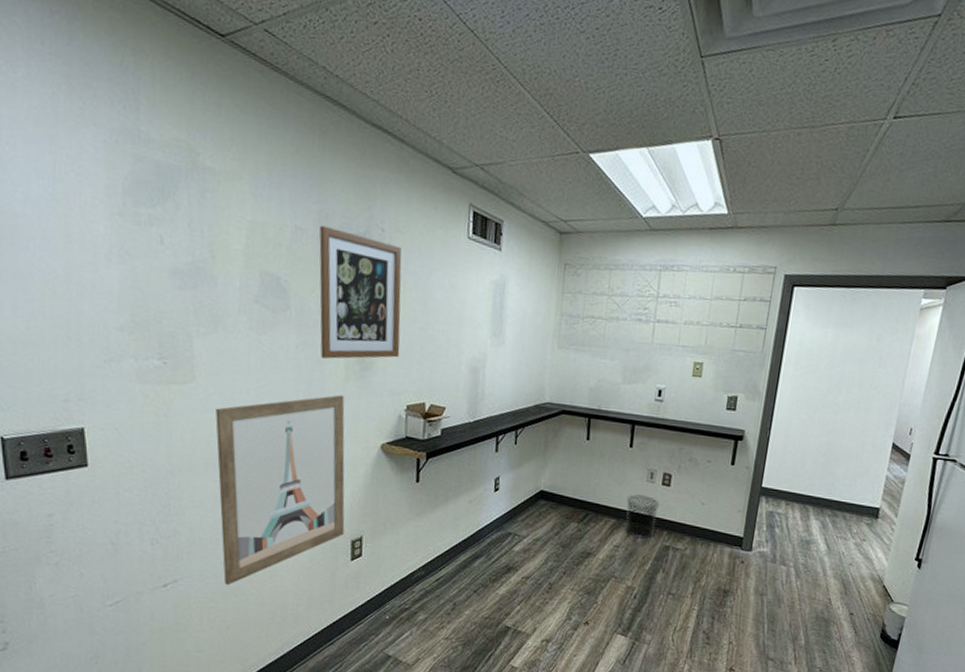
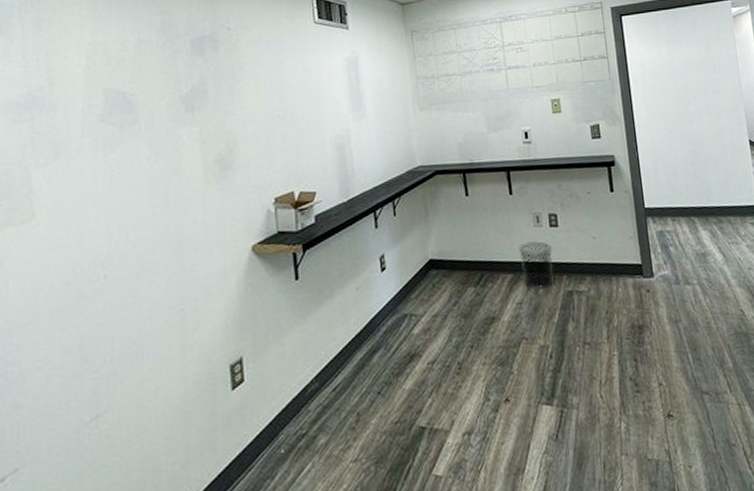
wall art: present [215,394,345,586] -> none [60,201,221,460]
wall art: present [319,225,402,359] -> none [164,34,261,166]

